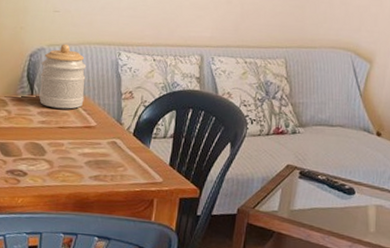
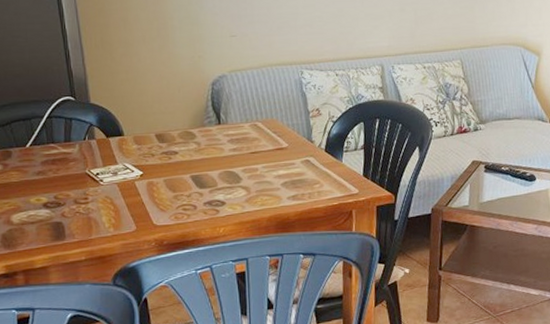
jar: present [39,44,87,109] -> none [224,68,273,134]

